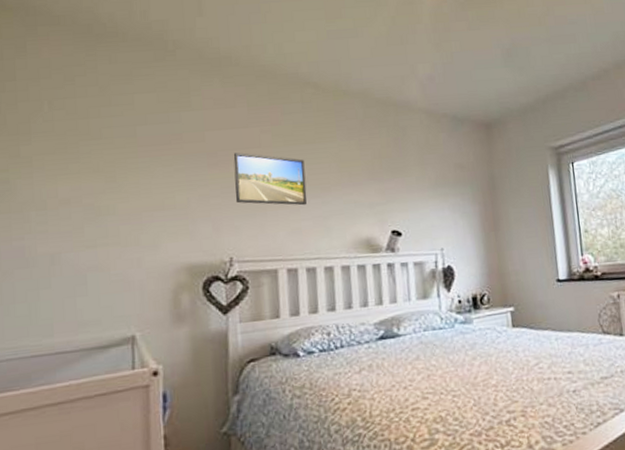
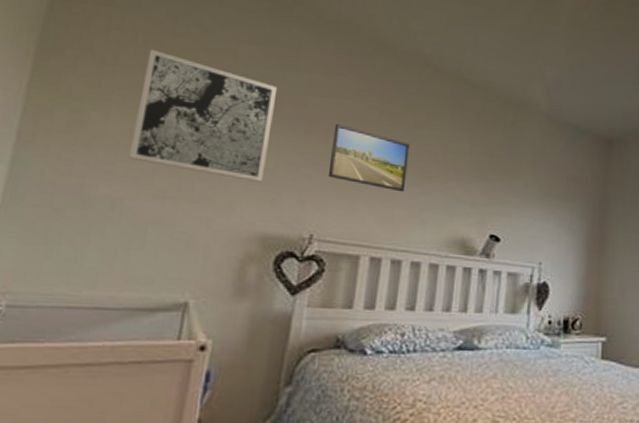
wall art: none [56,113,179,219] -> present [129,49,278,182]

